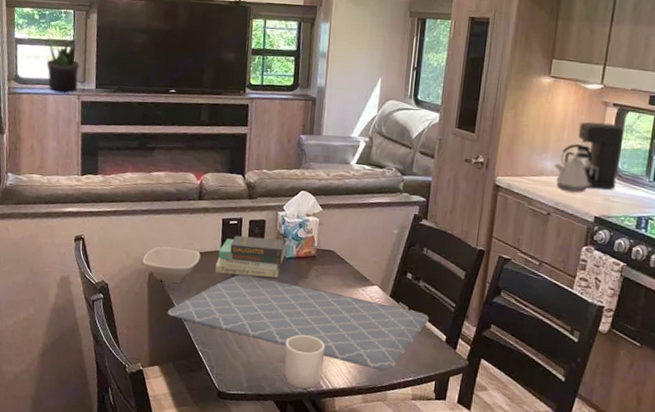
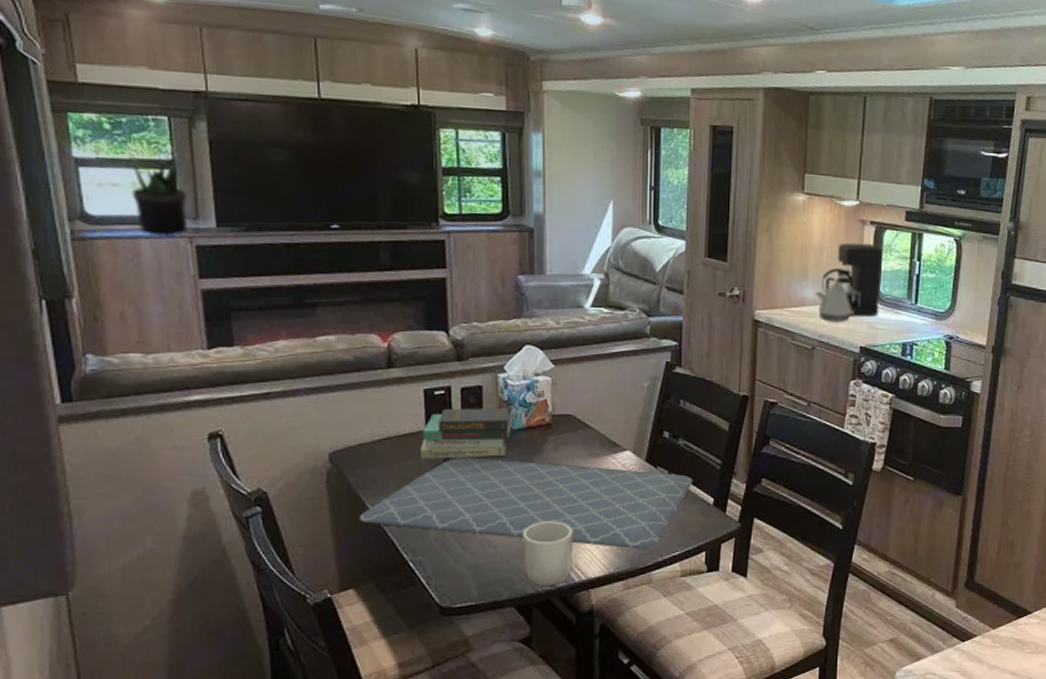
bowl: present [142,246,201,283] -> none [315,434,398,479]

